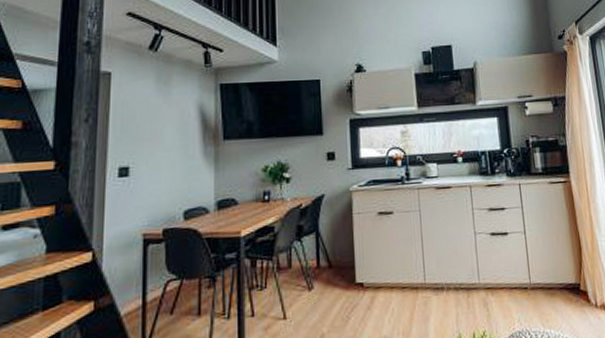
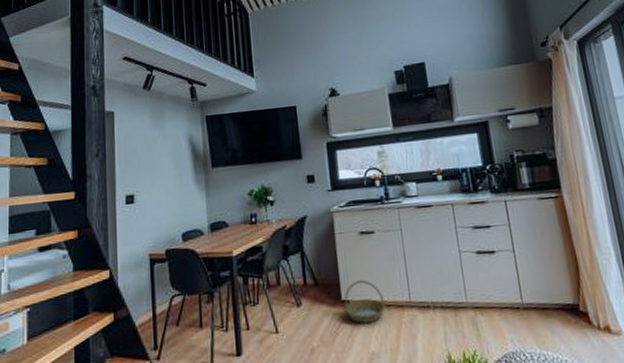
basket: none [358,261,400,307] -> present [344,280,385,324]

